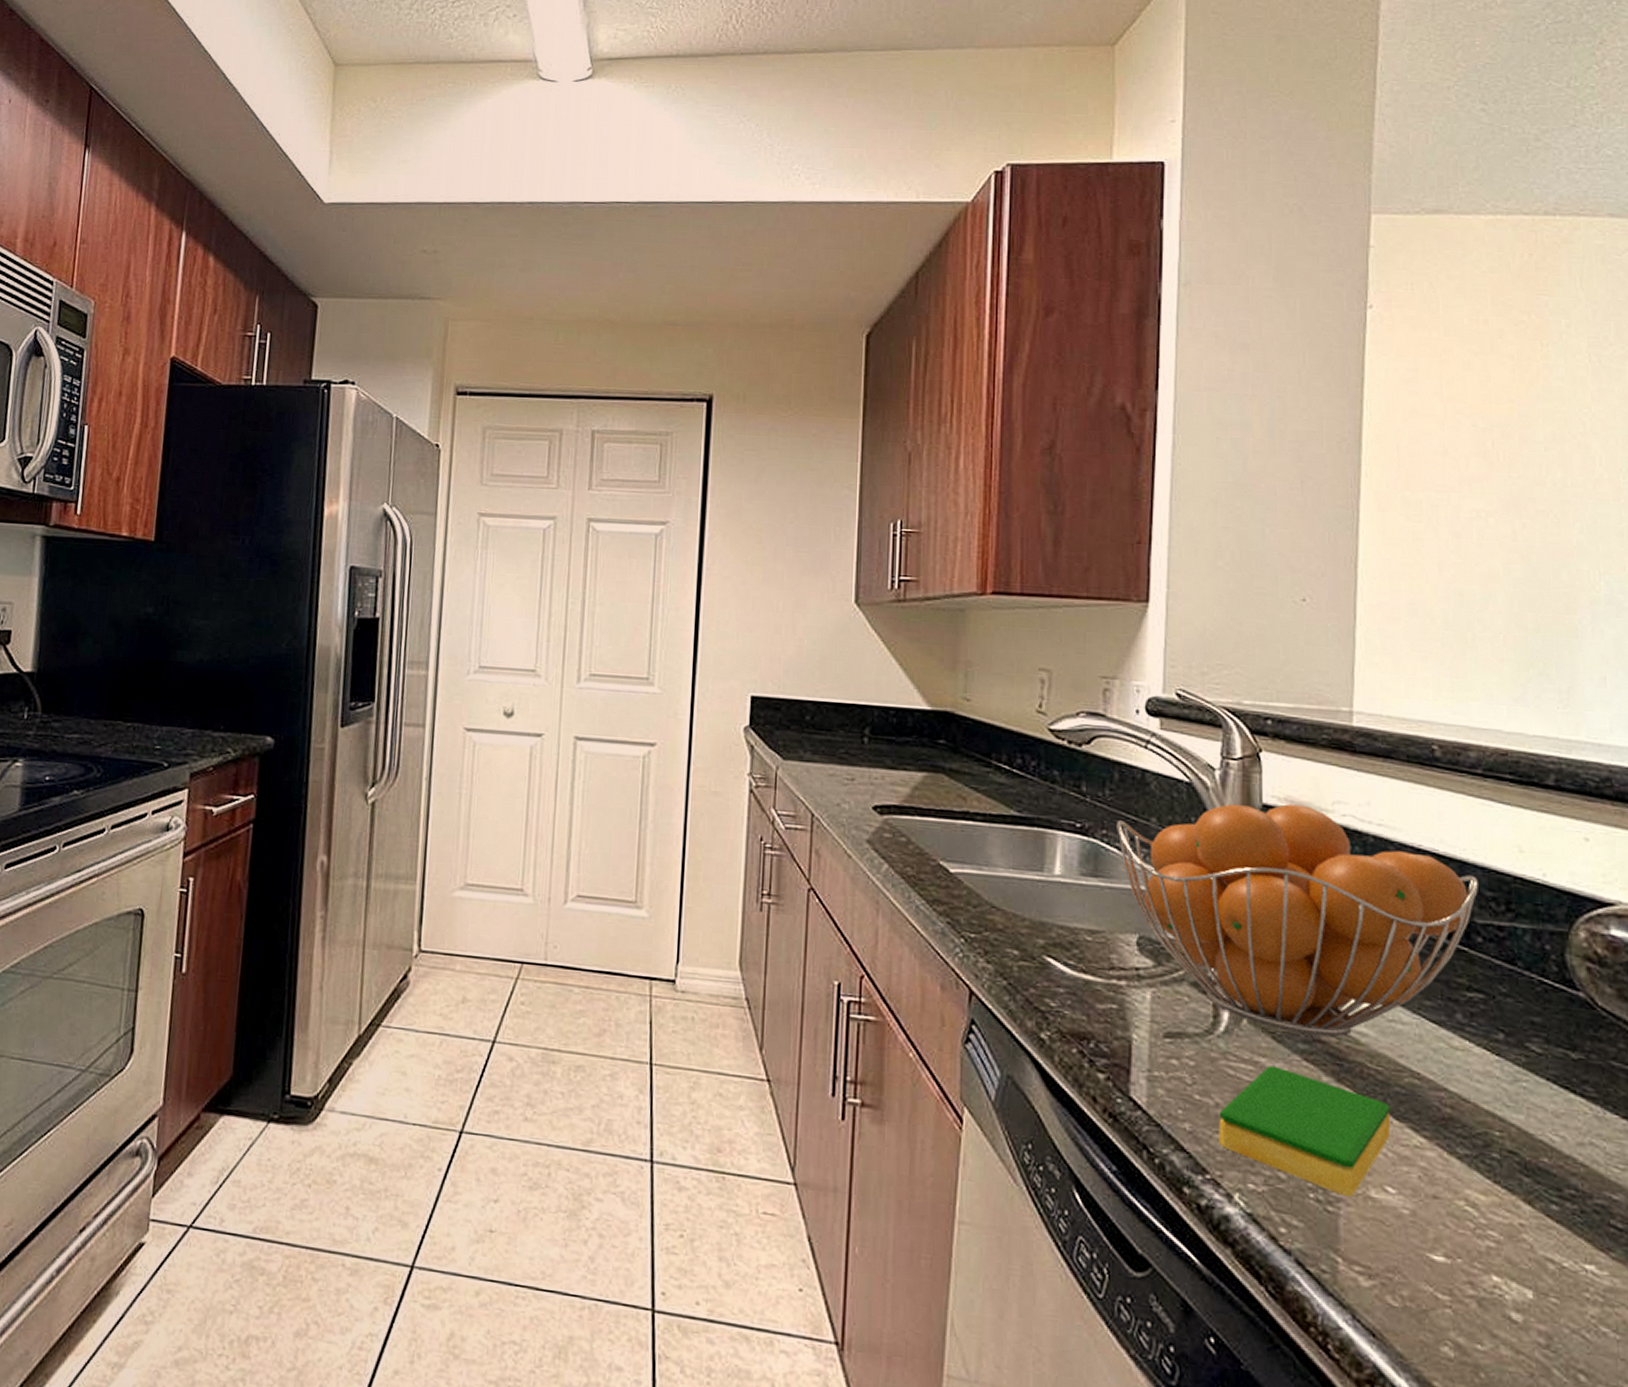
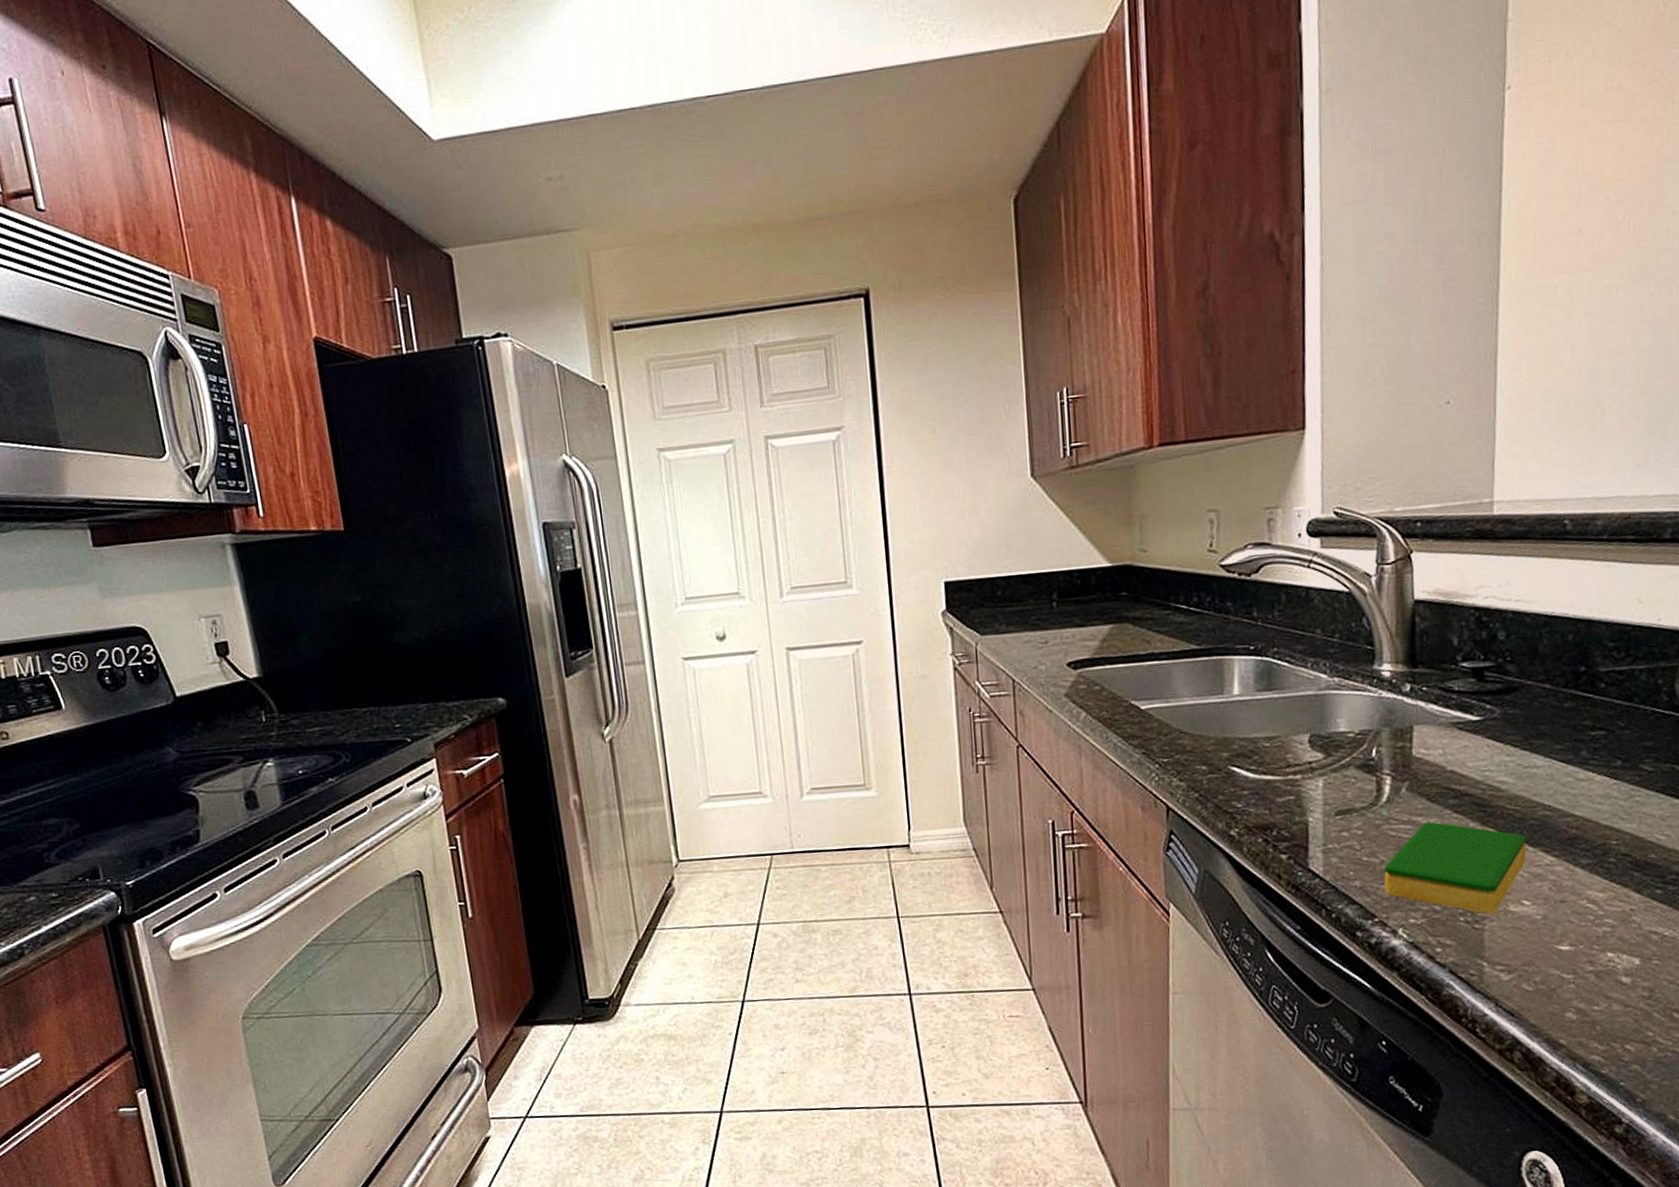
fruit basket: present [1117,804,1480,1038] -> none [1286,594,1604,792]

